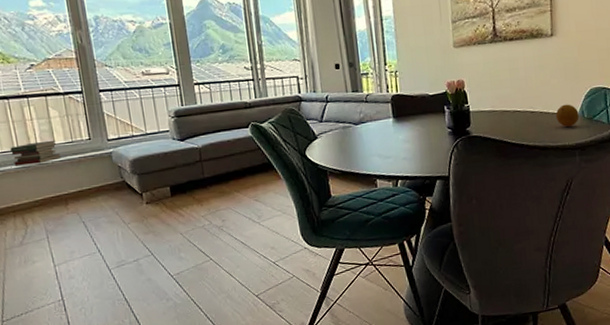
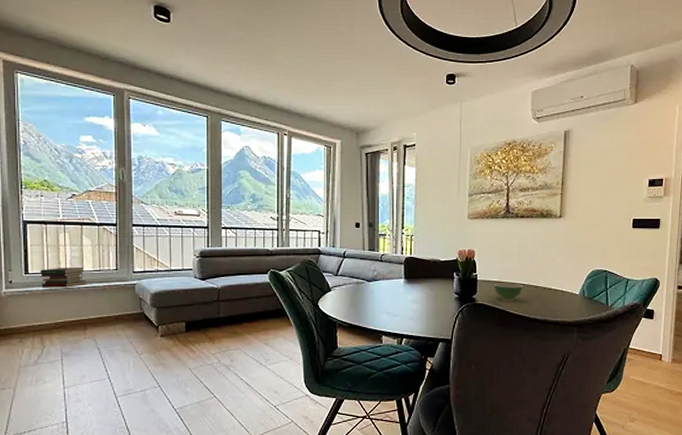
bowl: none [487,110,519,131] -> present [493,283,524,302]
fruit: present [555,104,579,128] -> none [558,282,580,305]

